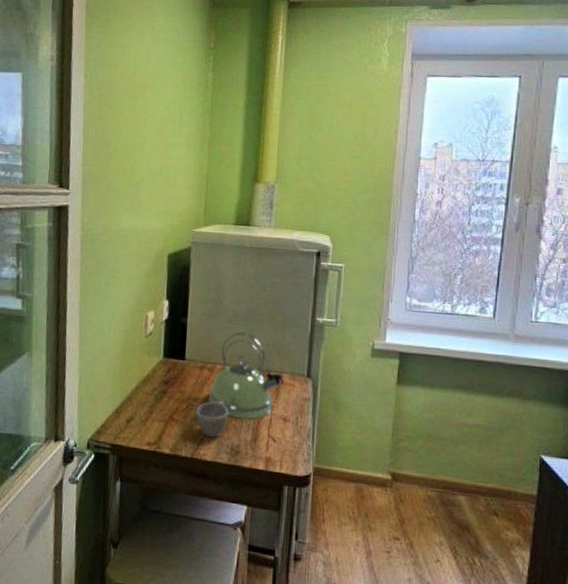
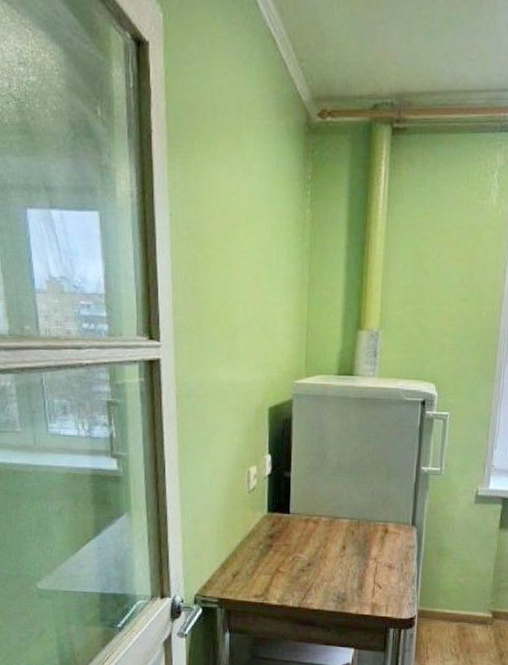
cup: present [195,401,229,438] -> none [301,552,335,587]
kettle: present [208,332,283,419] -> none [314,484,388,568]

